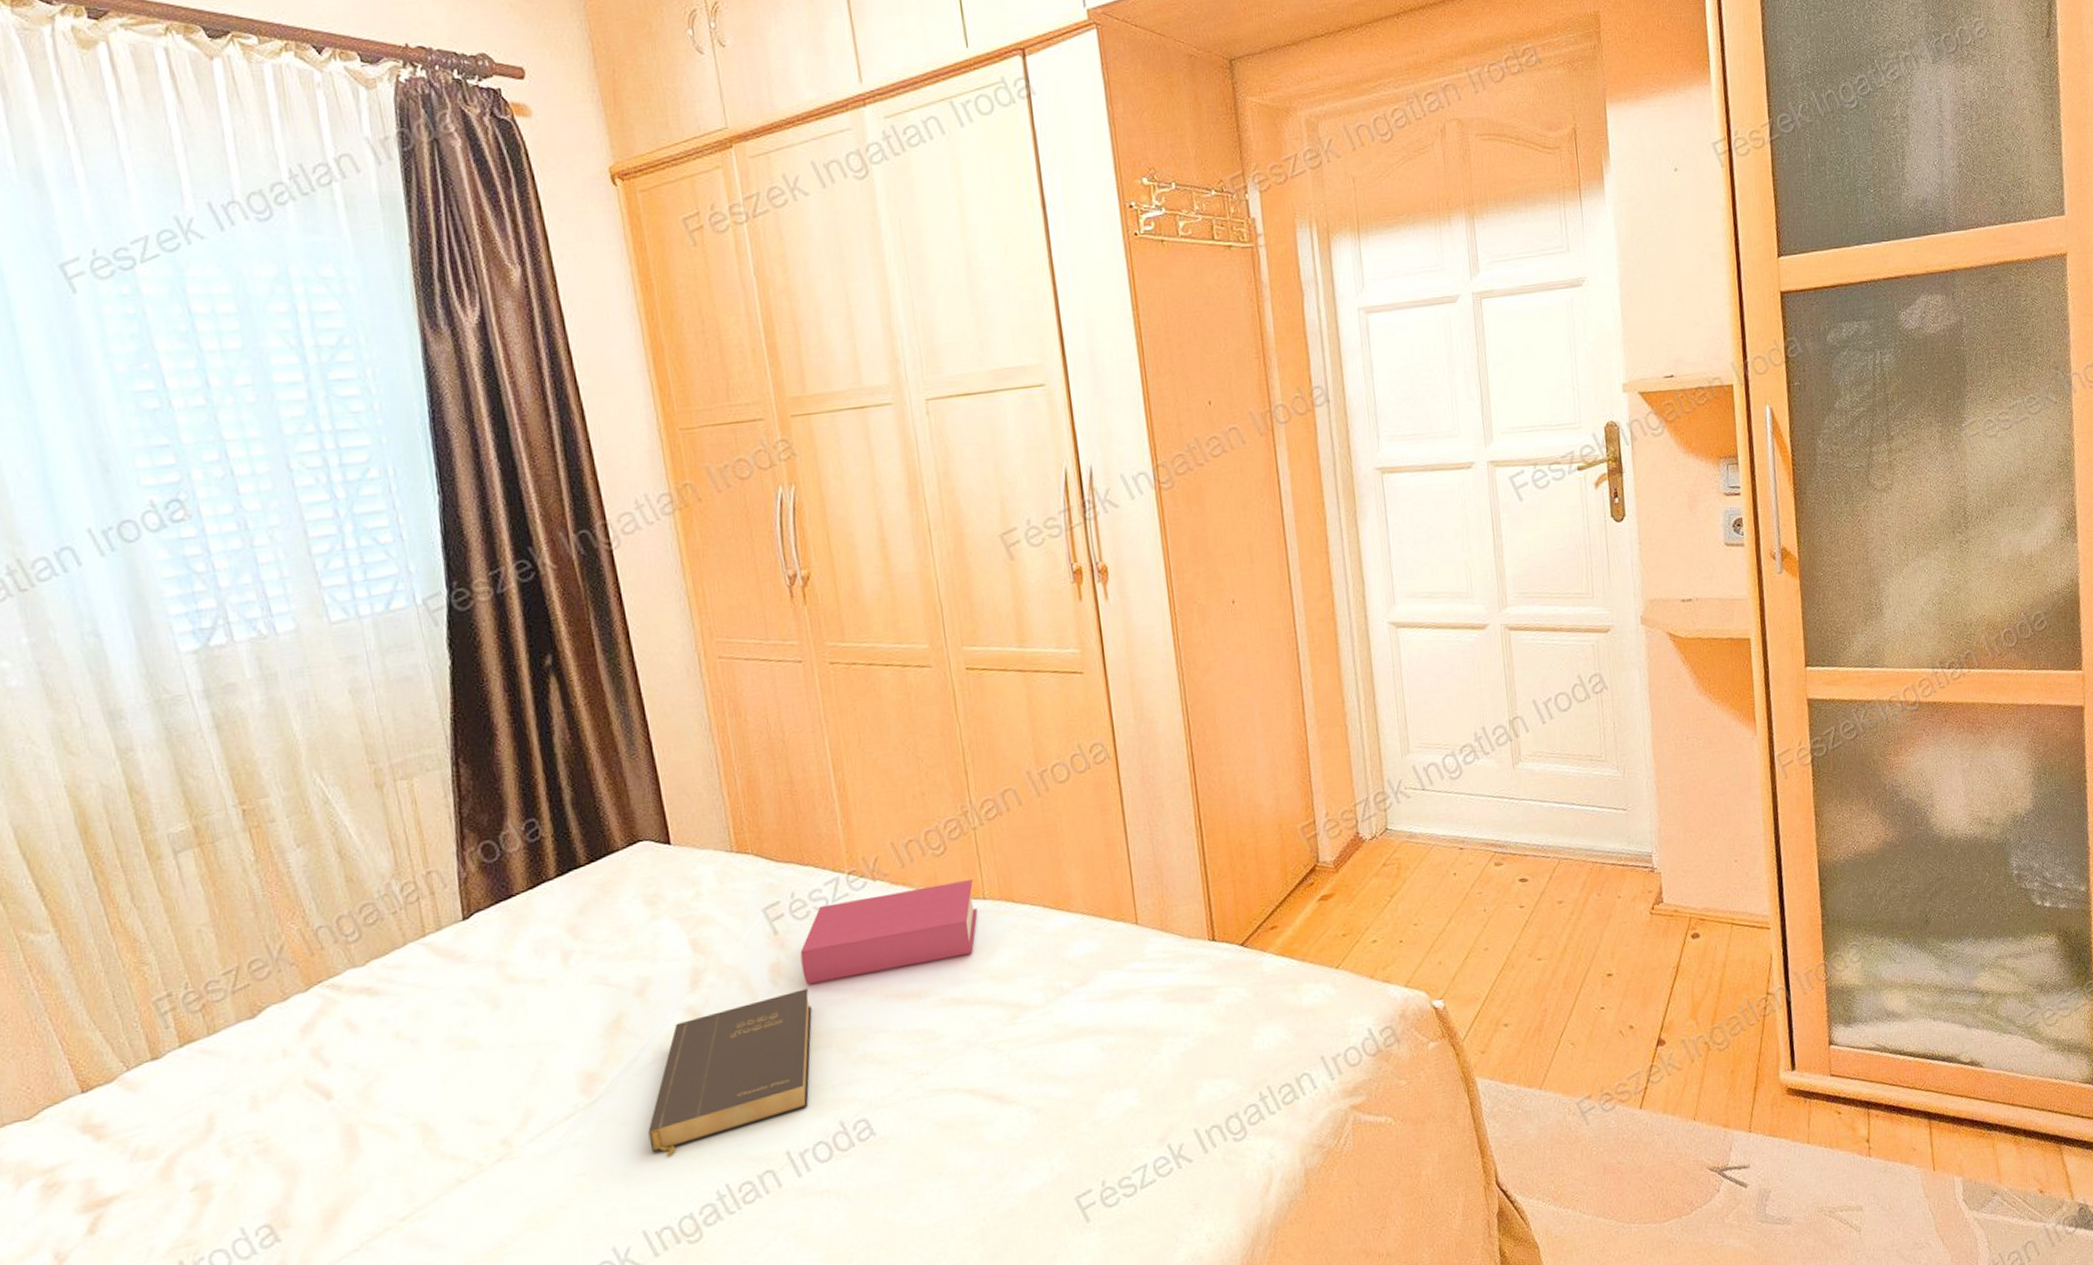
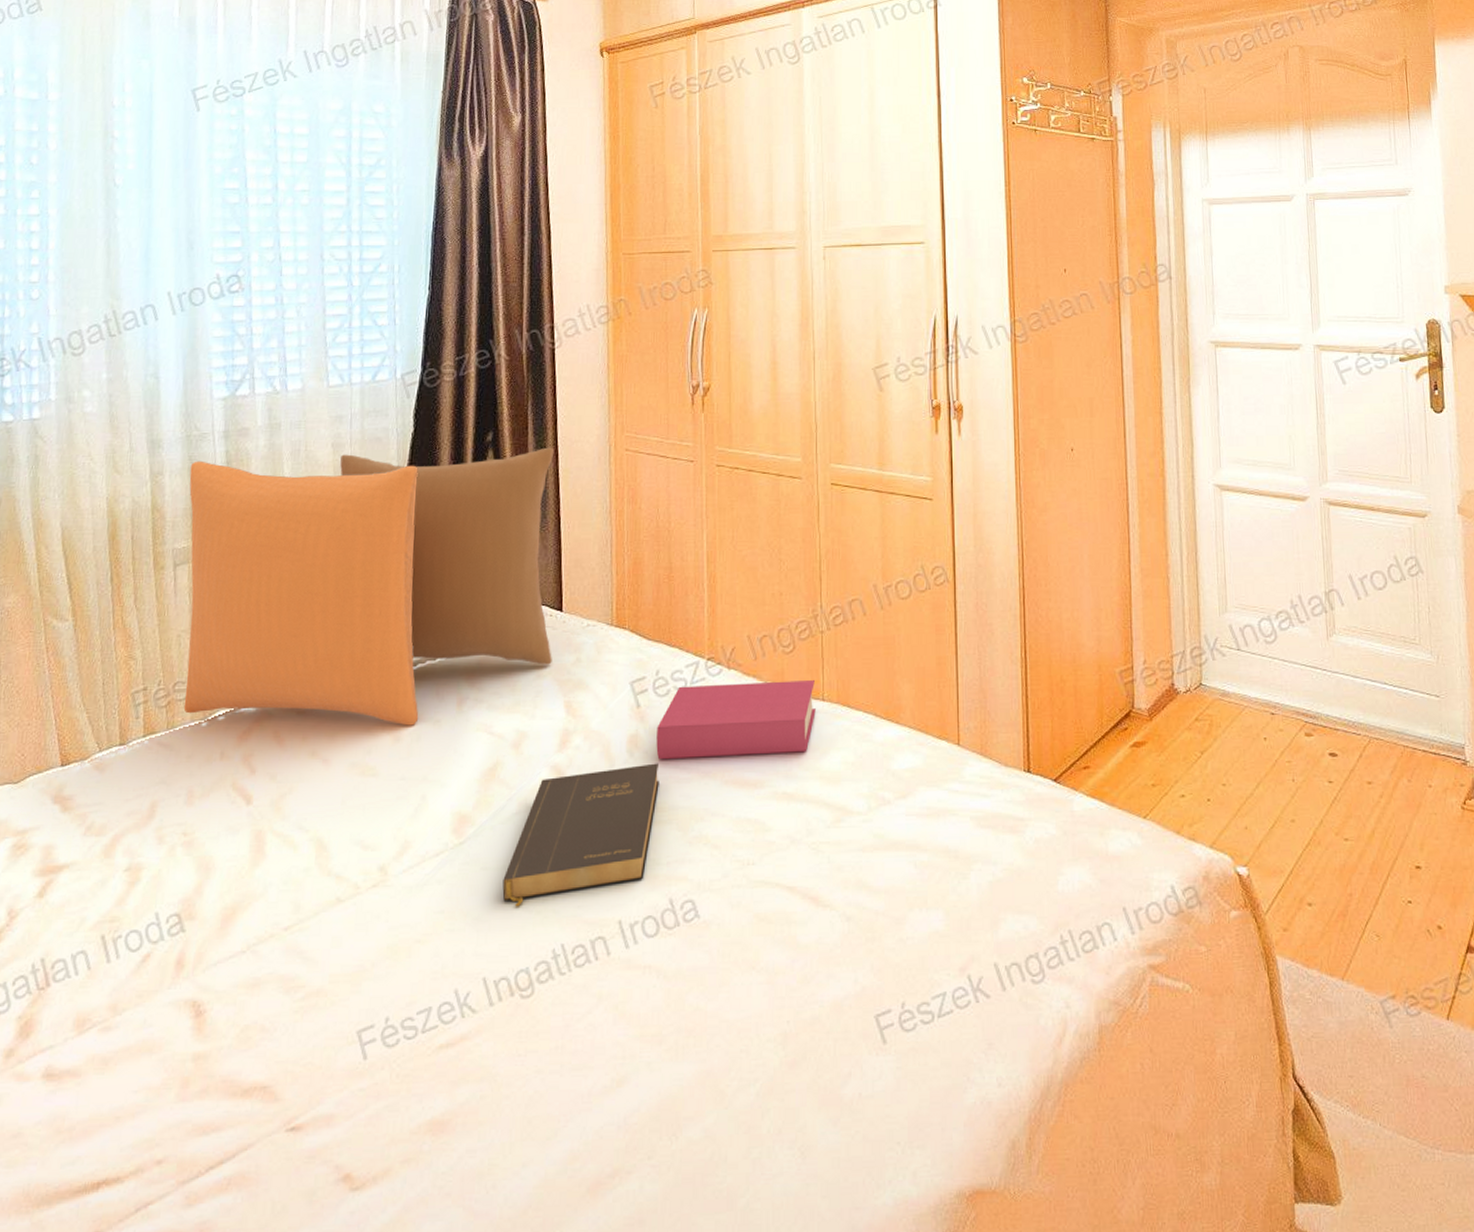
pillow: none [168,703,519,1015] -> present [183,460,419,726]
pillow: none [363,664,668,919] -> present [340,447,553,665]

